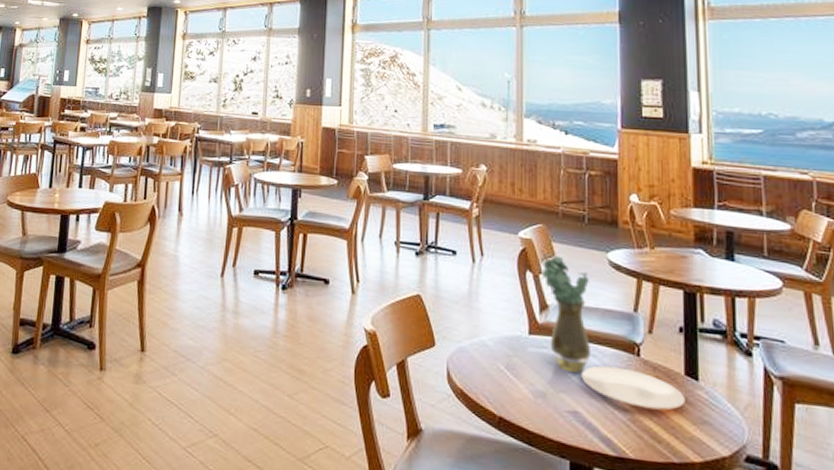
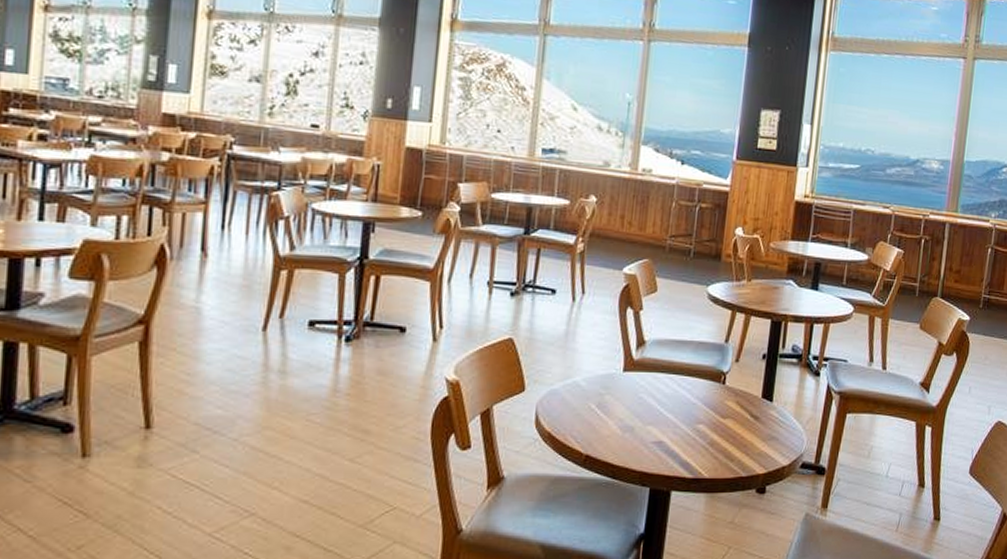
vase: present [540,250,590,374] -> none [641,285,688,406]
plate: present [581,365,685,411] -> none [669,396,759,432]

